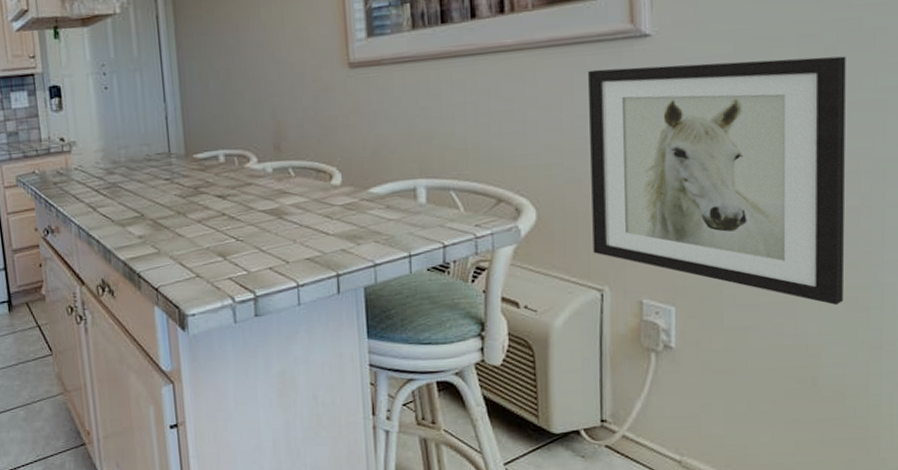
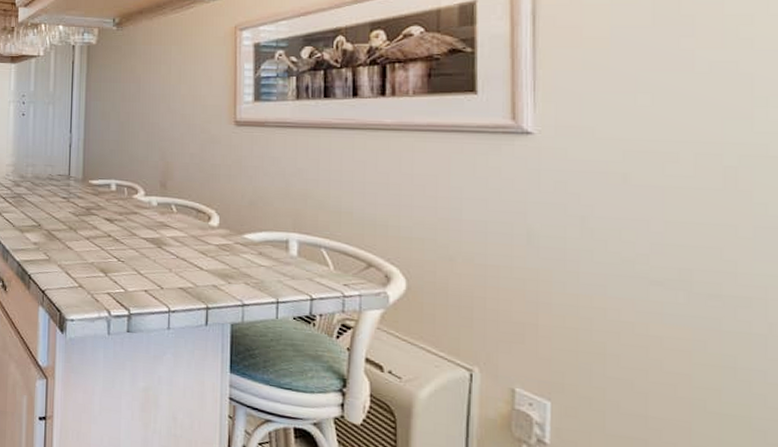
wall art: present [588,56,846,305] -> none [464,157,749,435]

